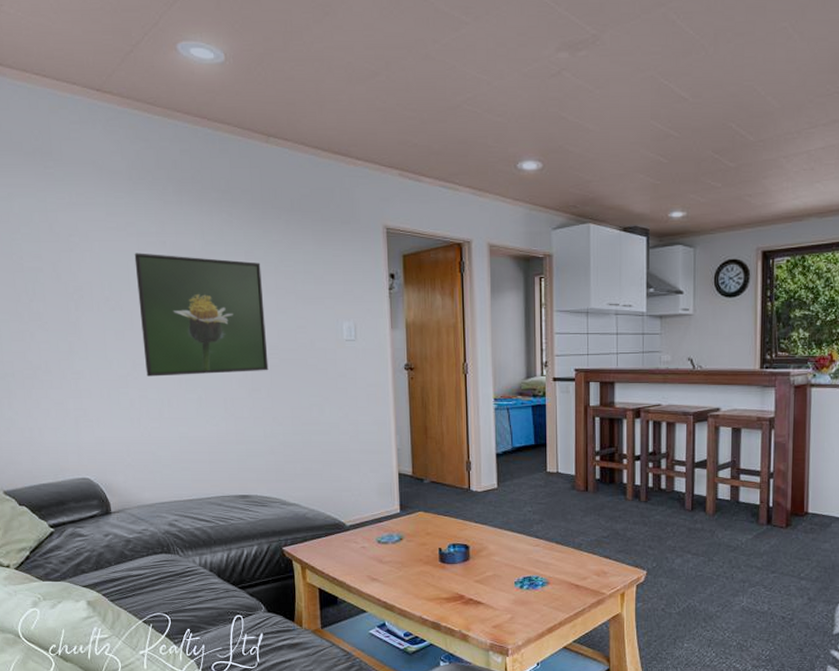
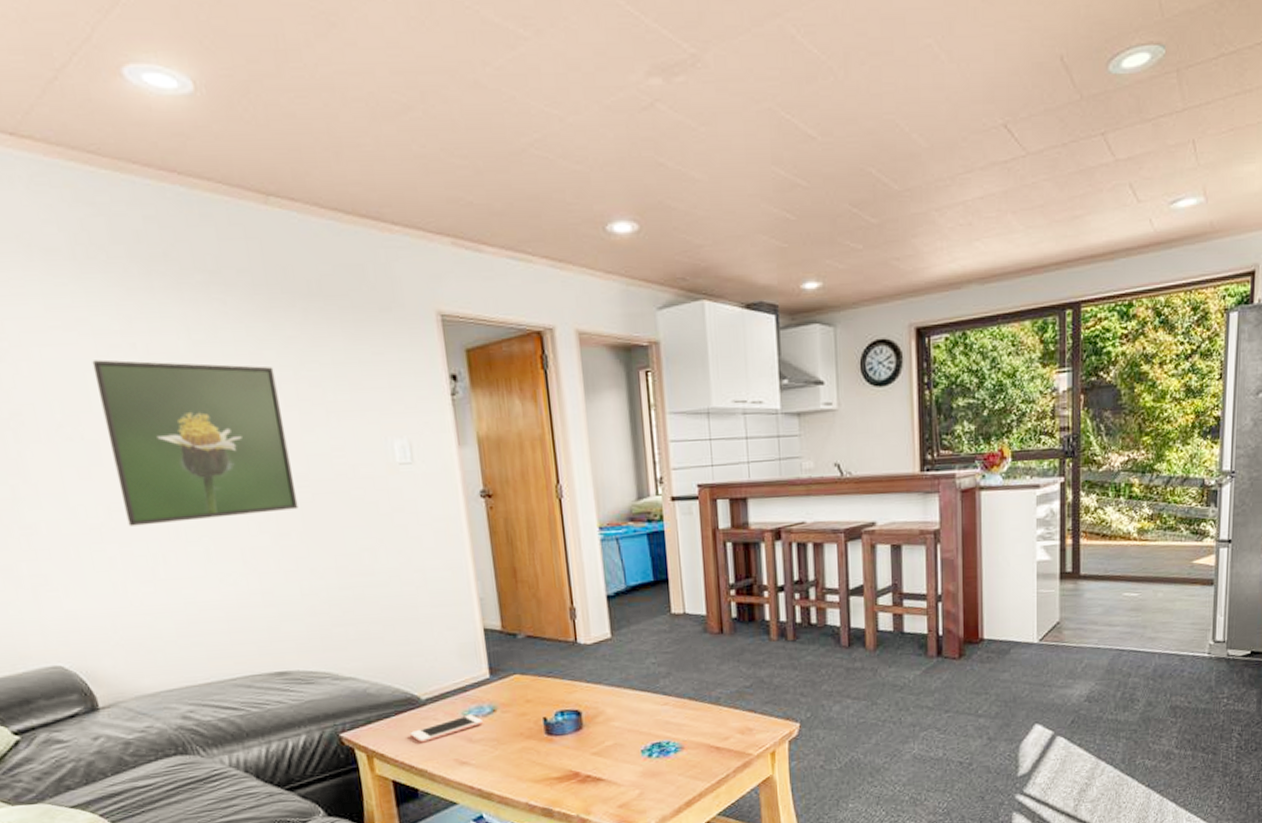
cell phone: none [335,541,391,560] -> present [410,714,483,743]

